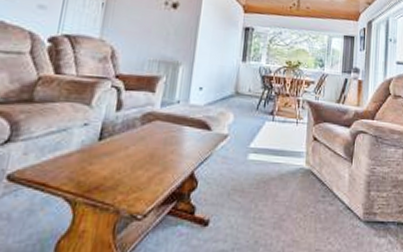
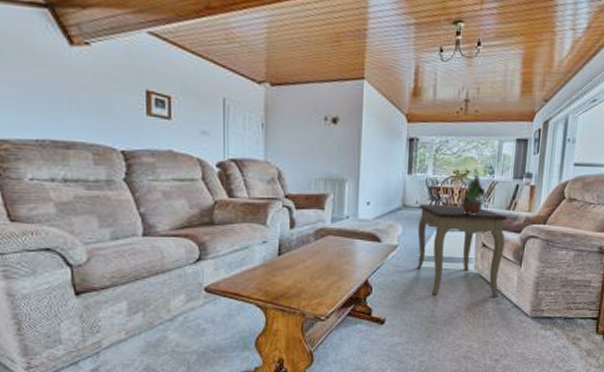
side table: none [246,92,338,197] -> present [417,204,508,297]
potted plant: none [292,59,316,107] -> present [460,167,486,215]

